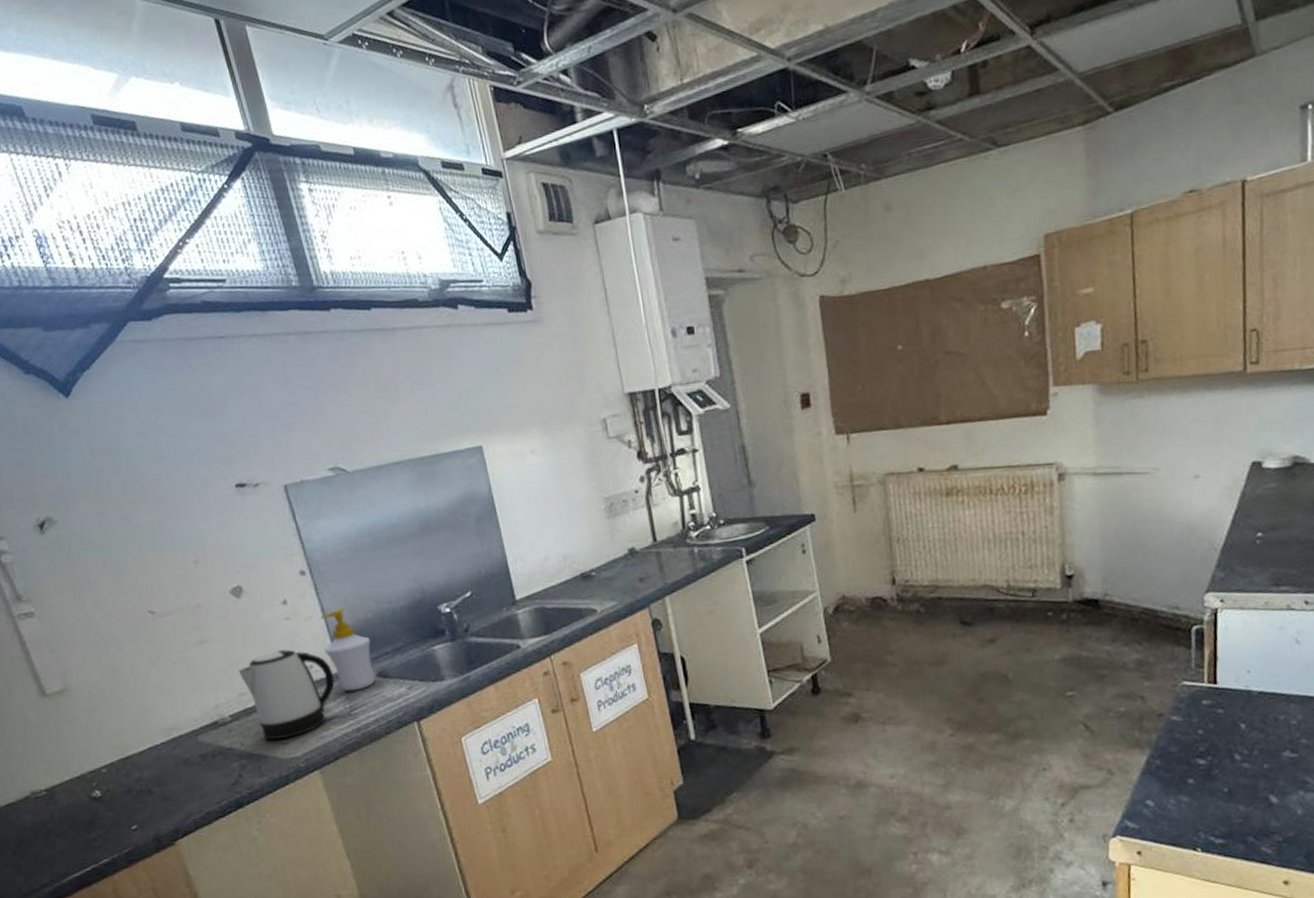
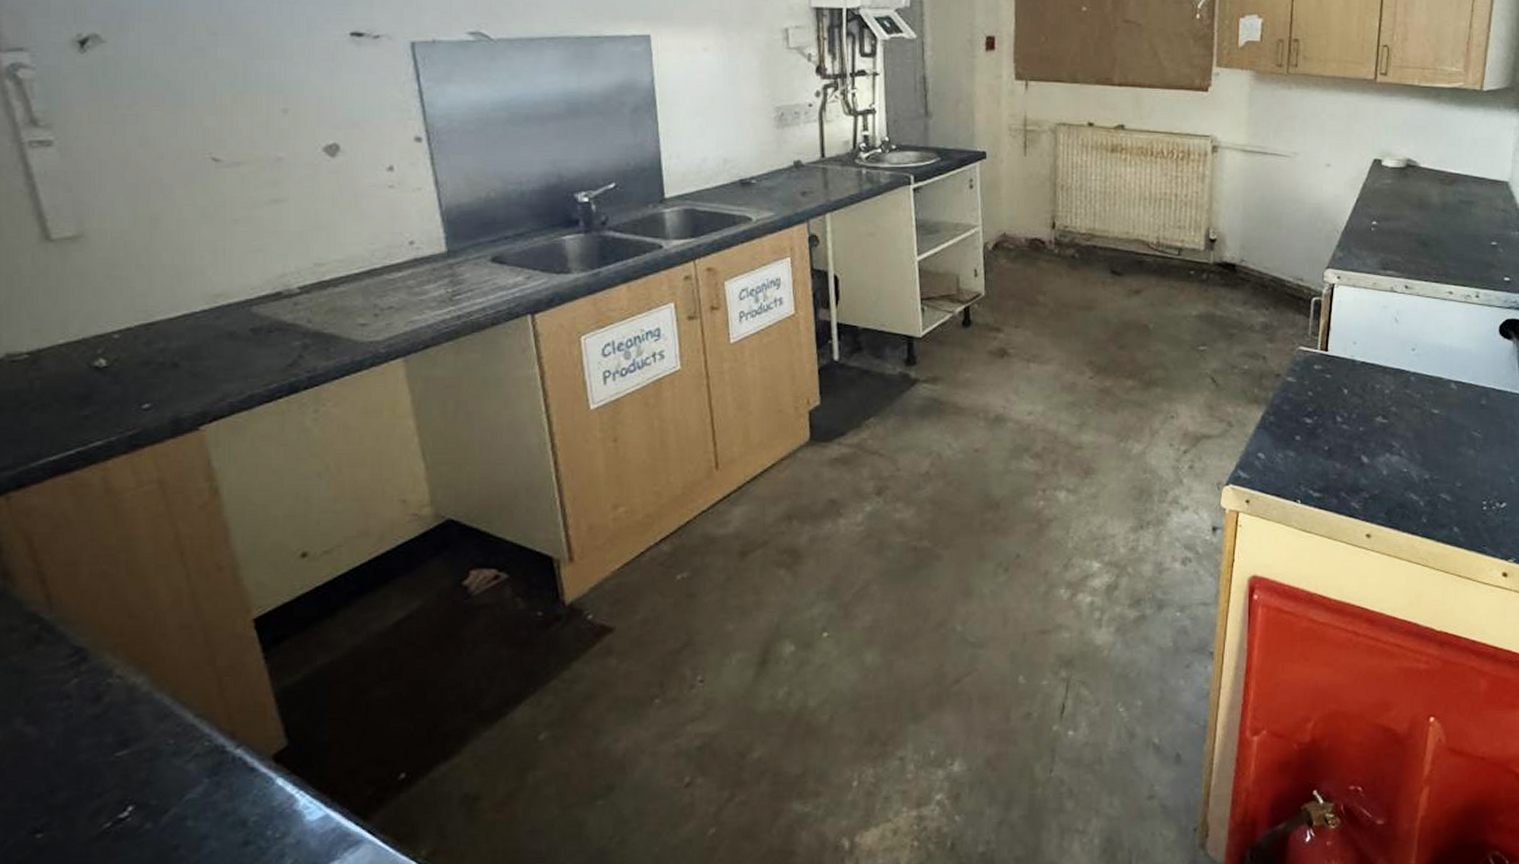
kettle: present [238,649,335,741] -> none [318,220,438,320]
soap bottle: present [320,607,376,691] -> none [430,183,490,274]

